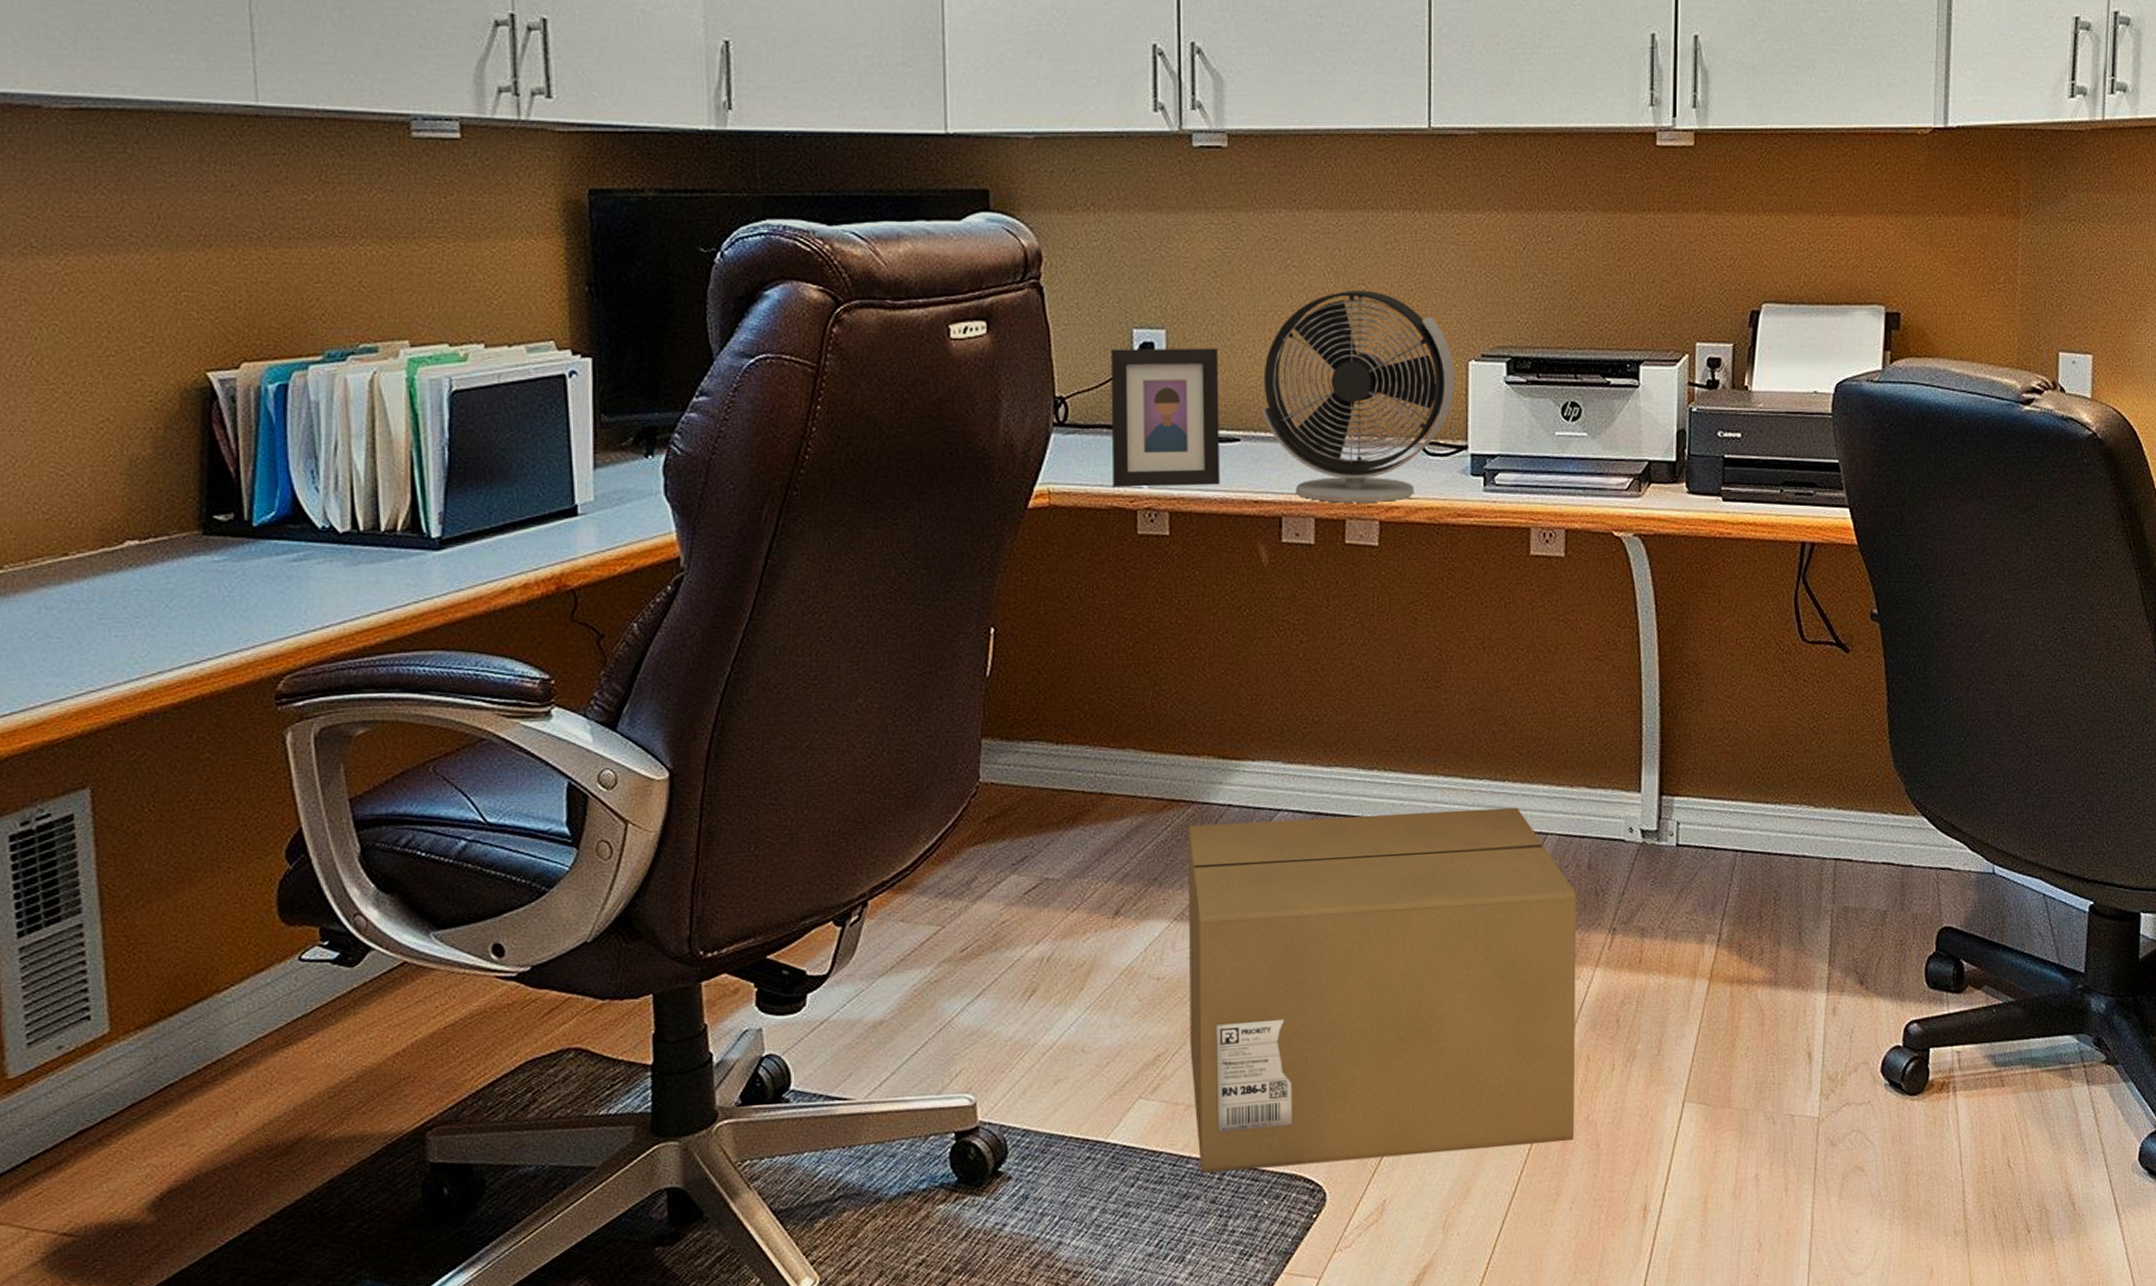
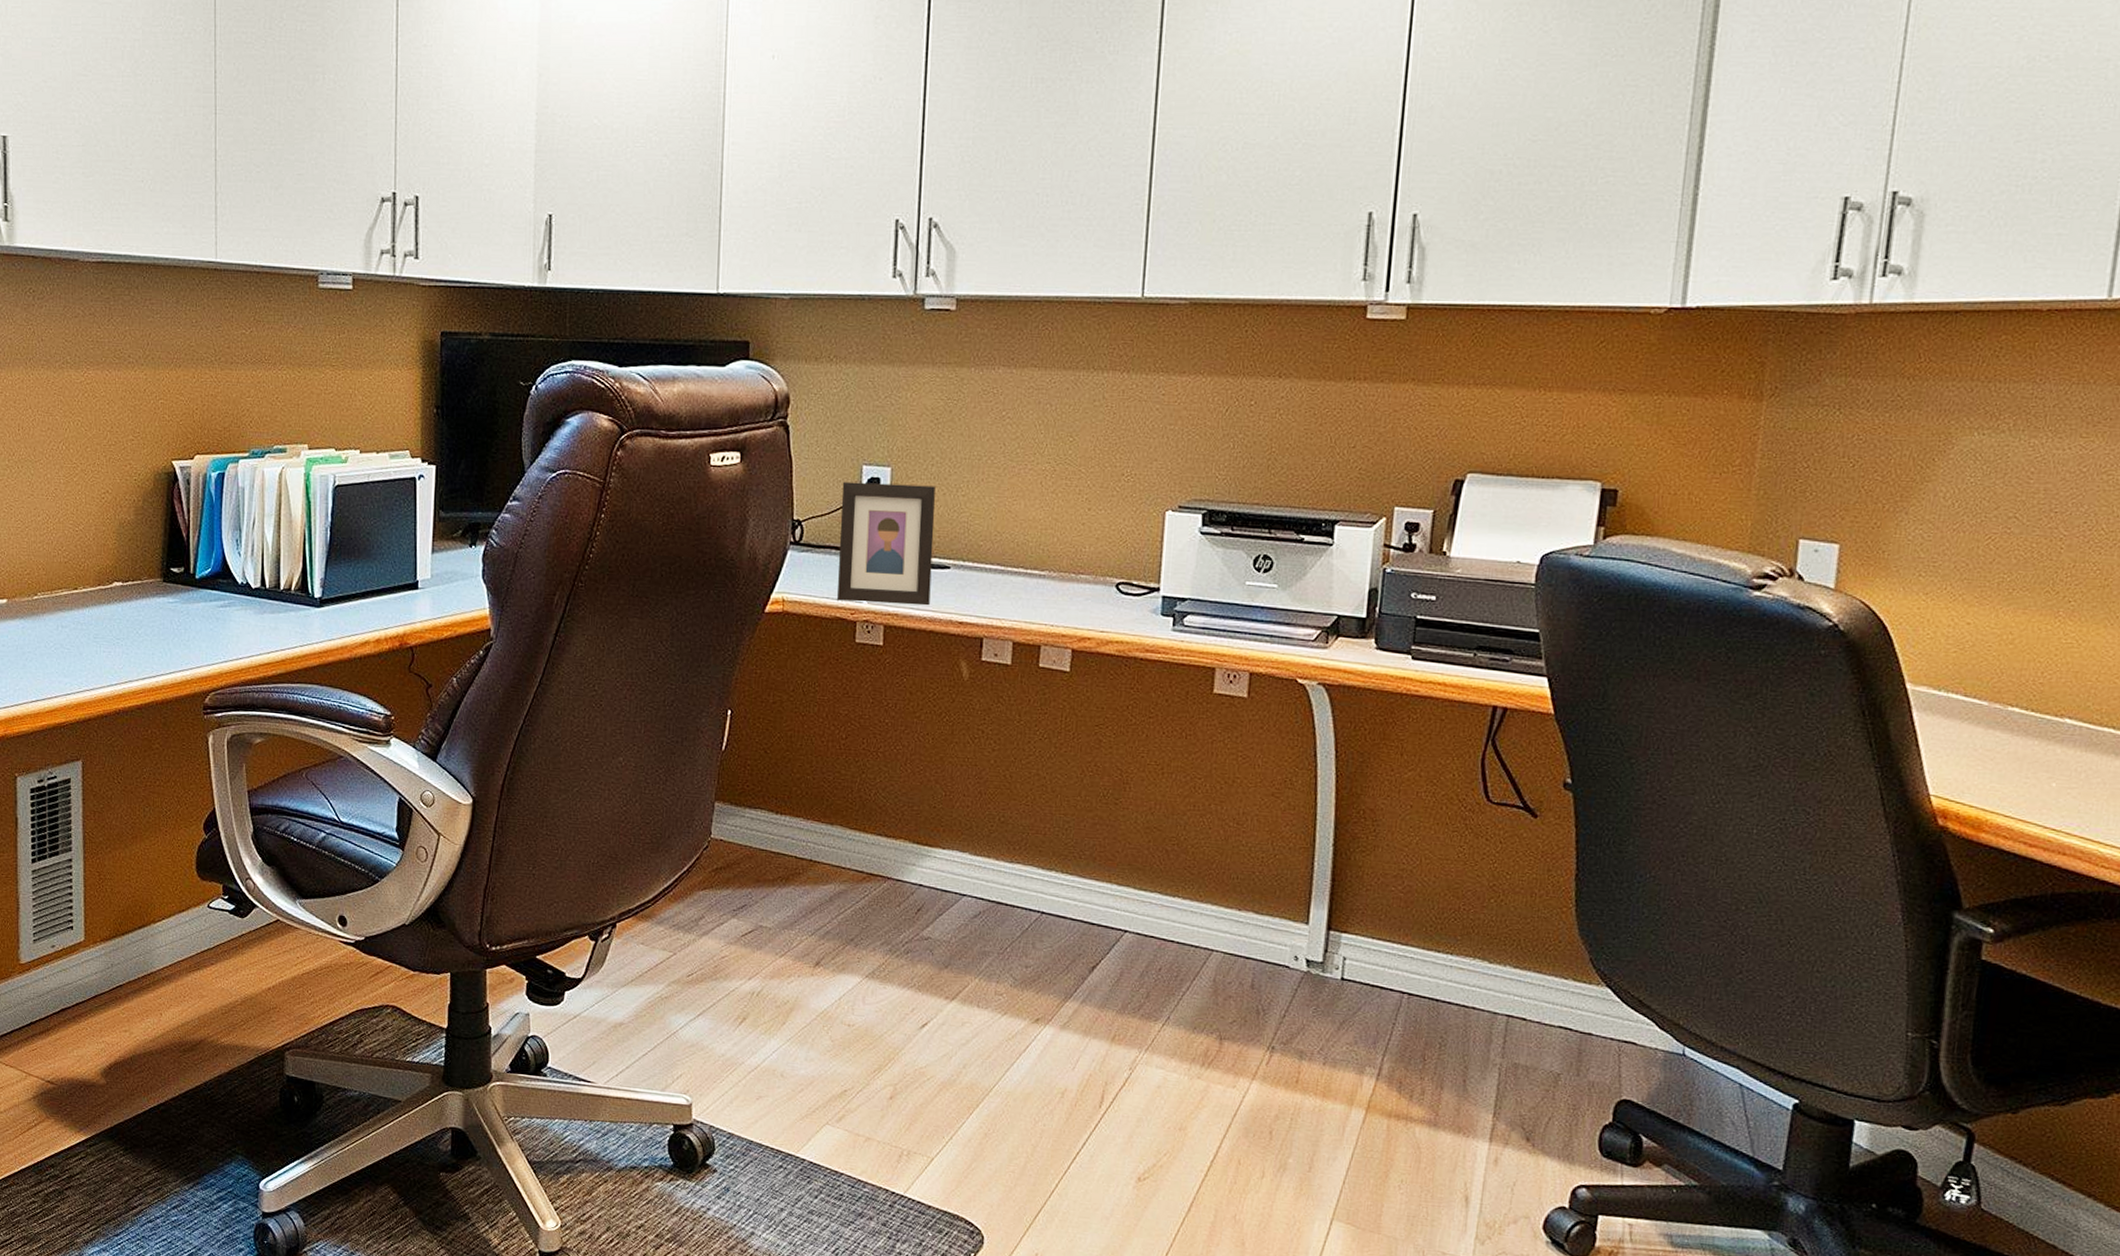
box: present [1187,807,1577,1173] -> none [872,898,1238,1235]
desk fan: present [1262,291,1455,503] -> none [971,441,1152,633]

